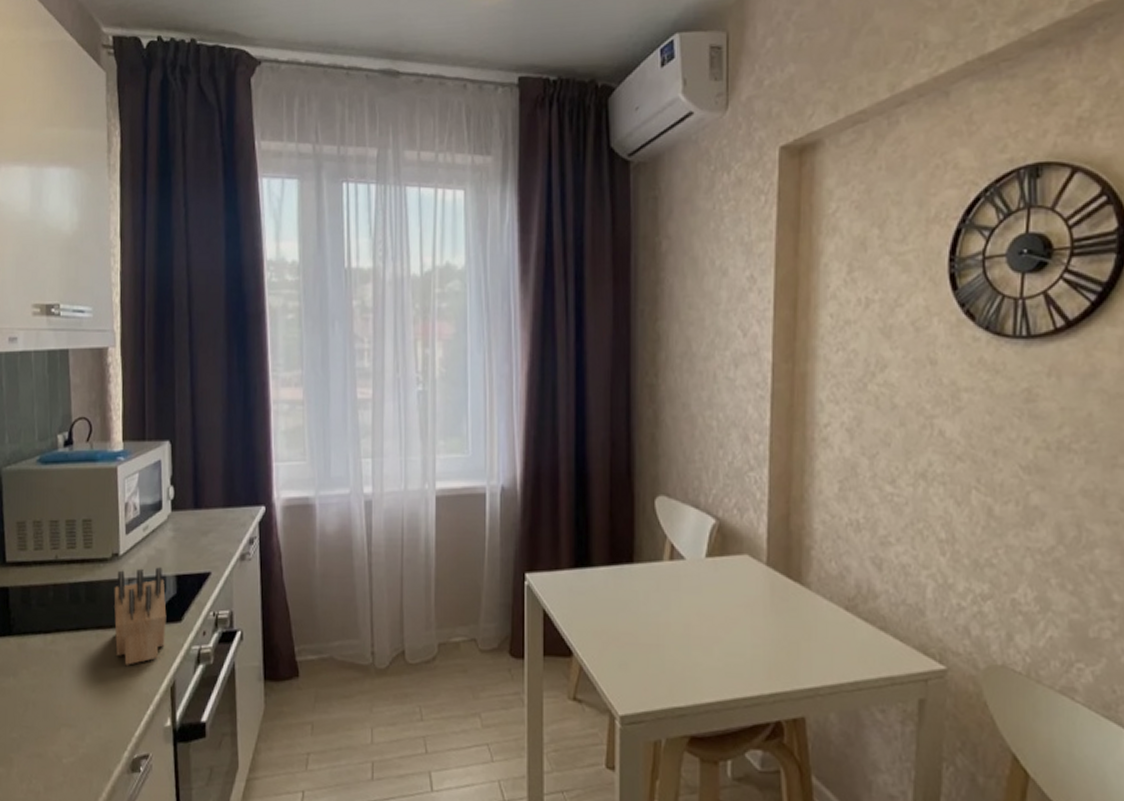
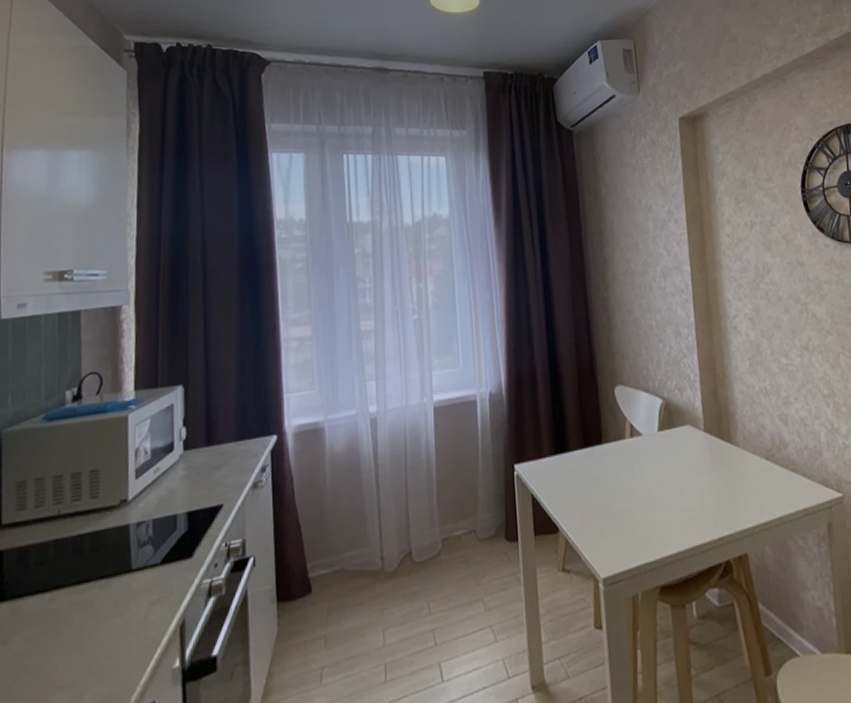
knife block: present [114,567,167,665] -> none [120,507,177,611]

